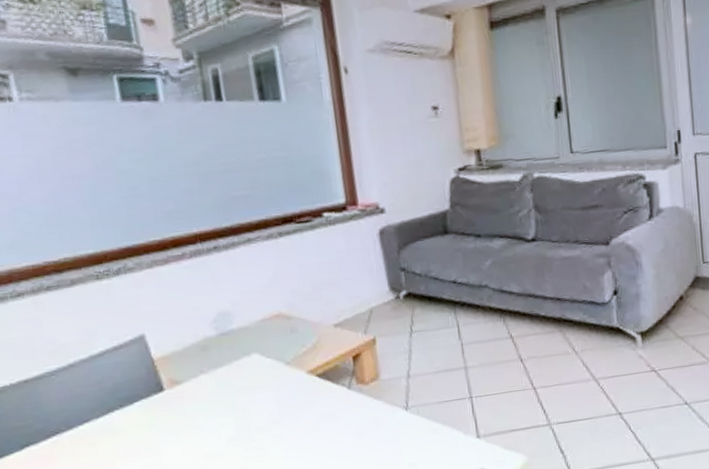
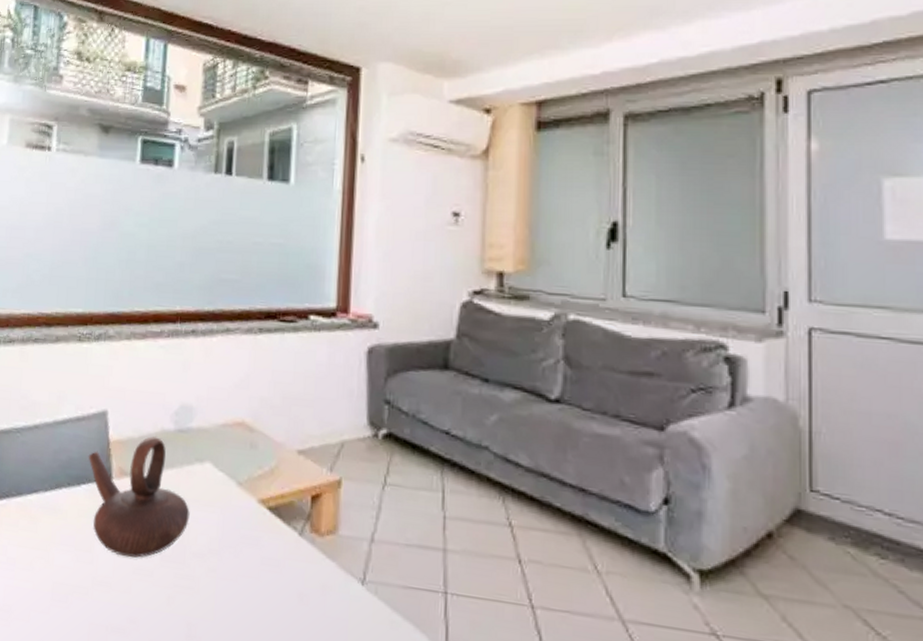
teapot: none [134,345,248,450] -> present [88,436,190,558]

